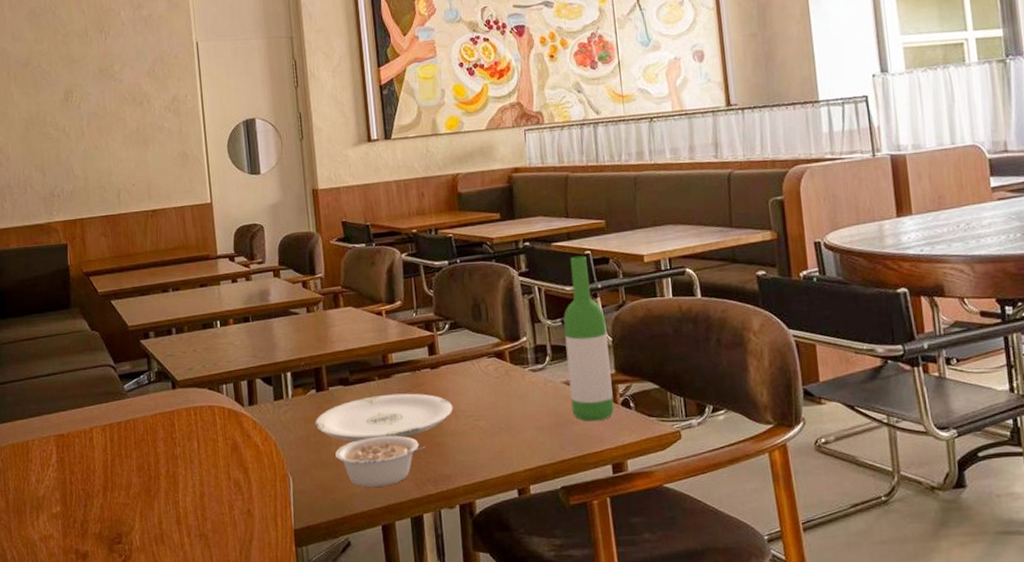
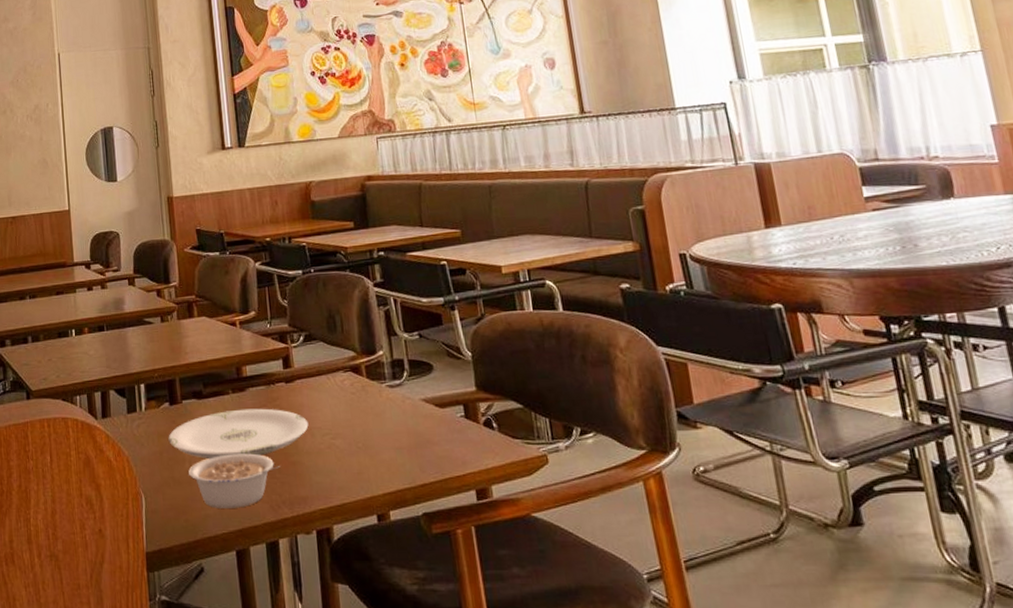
wine bottle: present [563,255,614,422] -> none [420,266,476,443]

